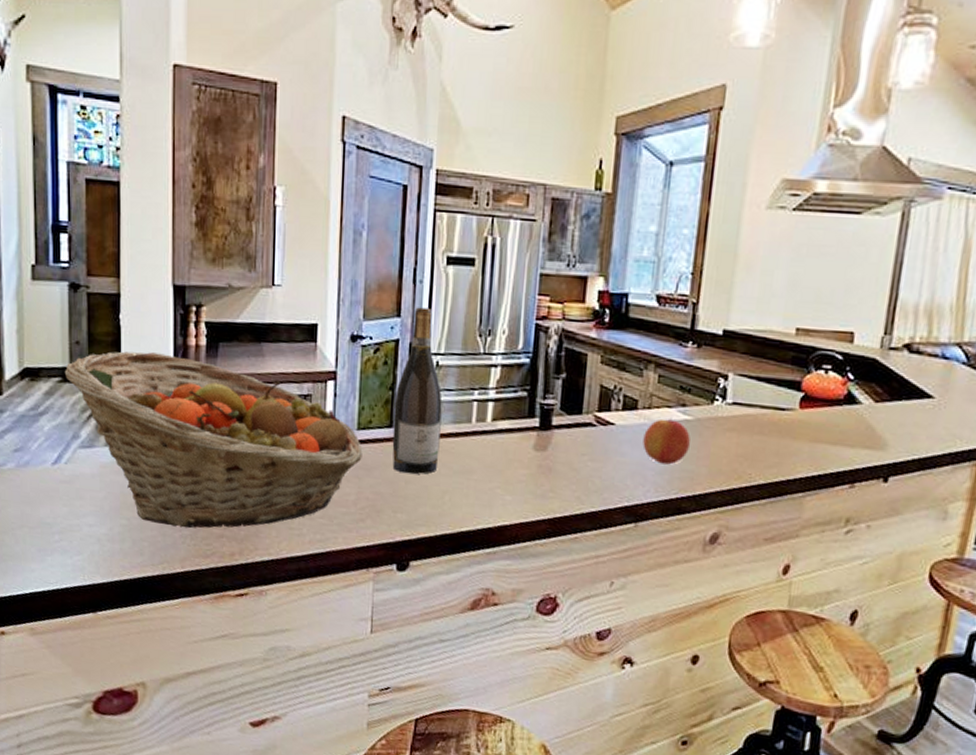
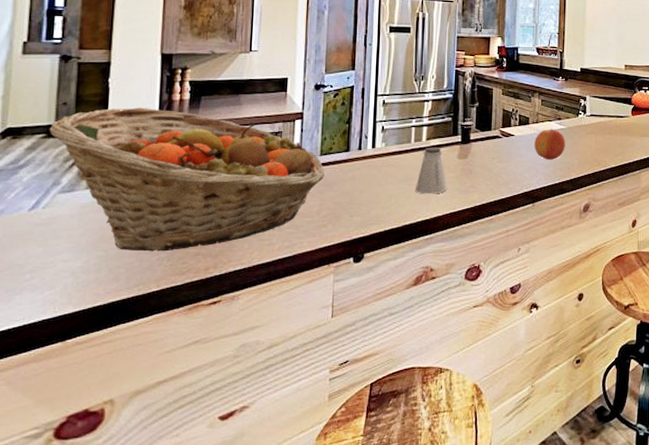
wine bottle: present [392,307,443,474] -> none [349,62,388,185]
saltshaker: none [476,430,518,495] -> present [416,147,447,194]

